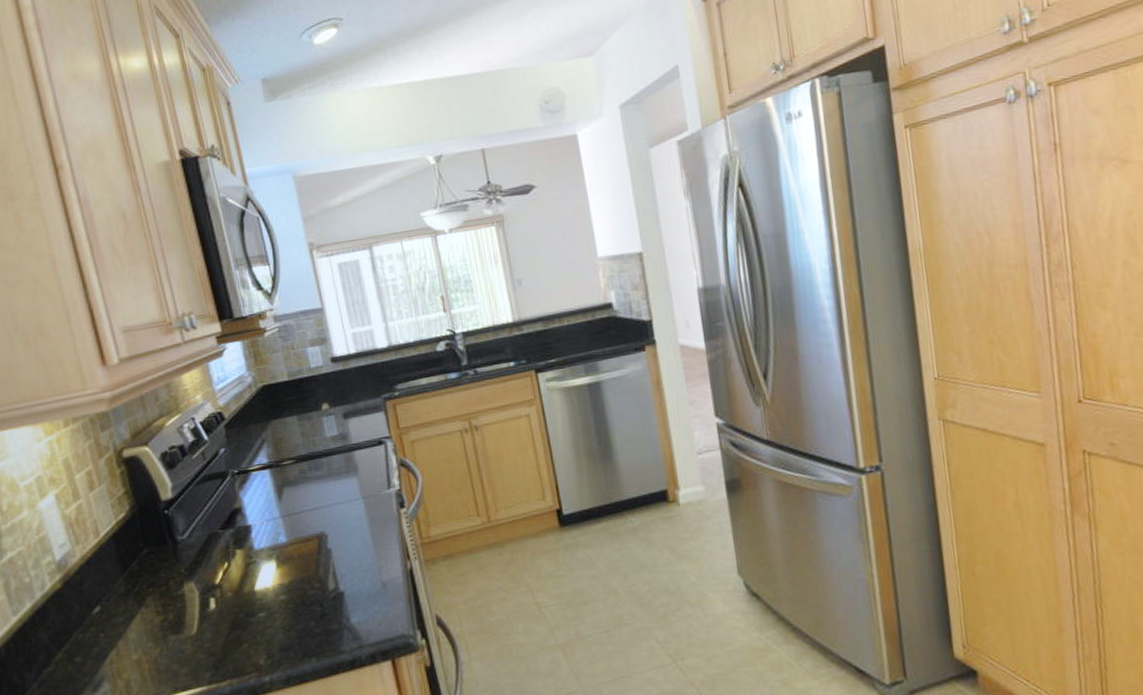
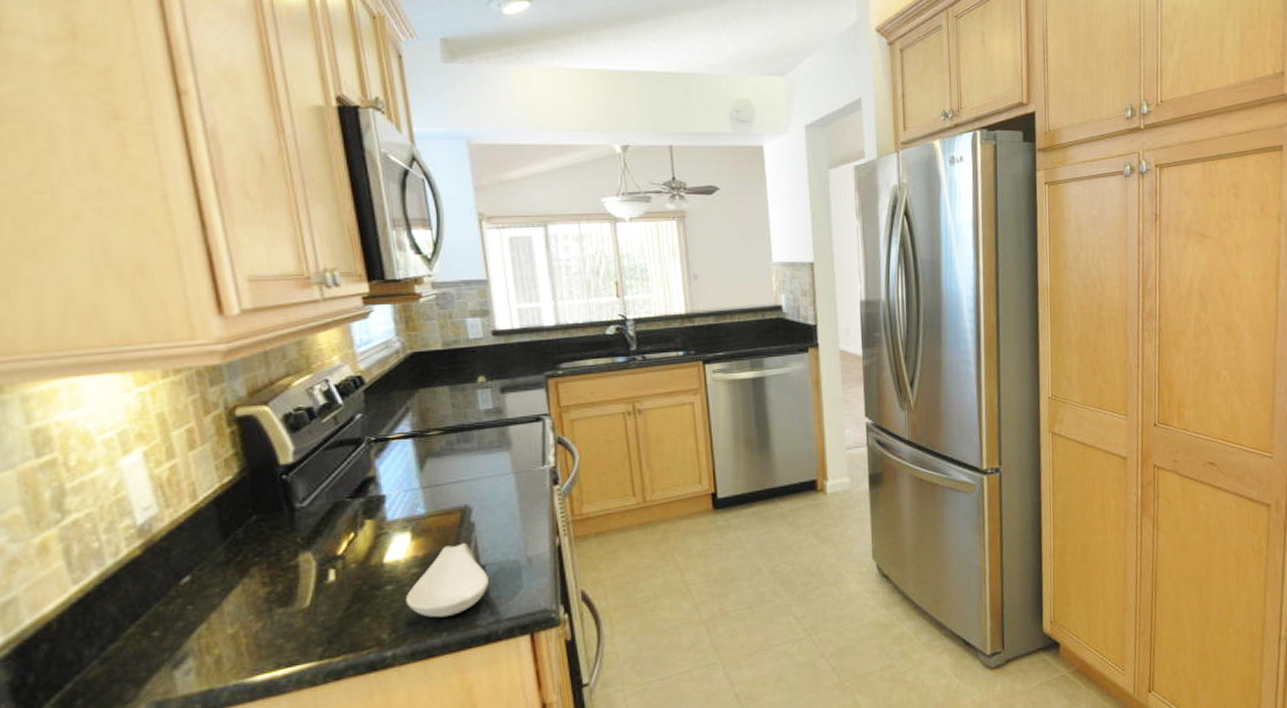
spoon rest: none [276,569,349,644] -> present [405,543,488,618]

